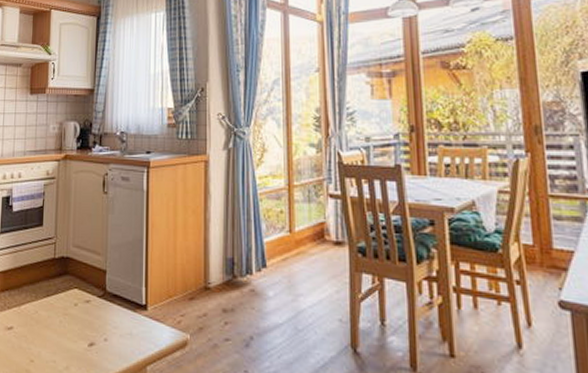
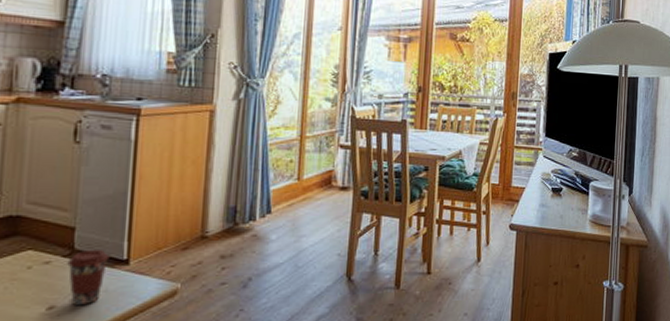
coffee cup: none [102,293,132,347] -> present [67,250,110,306]

